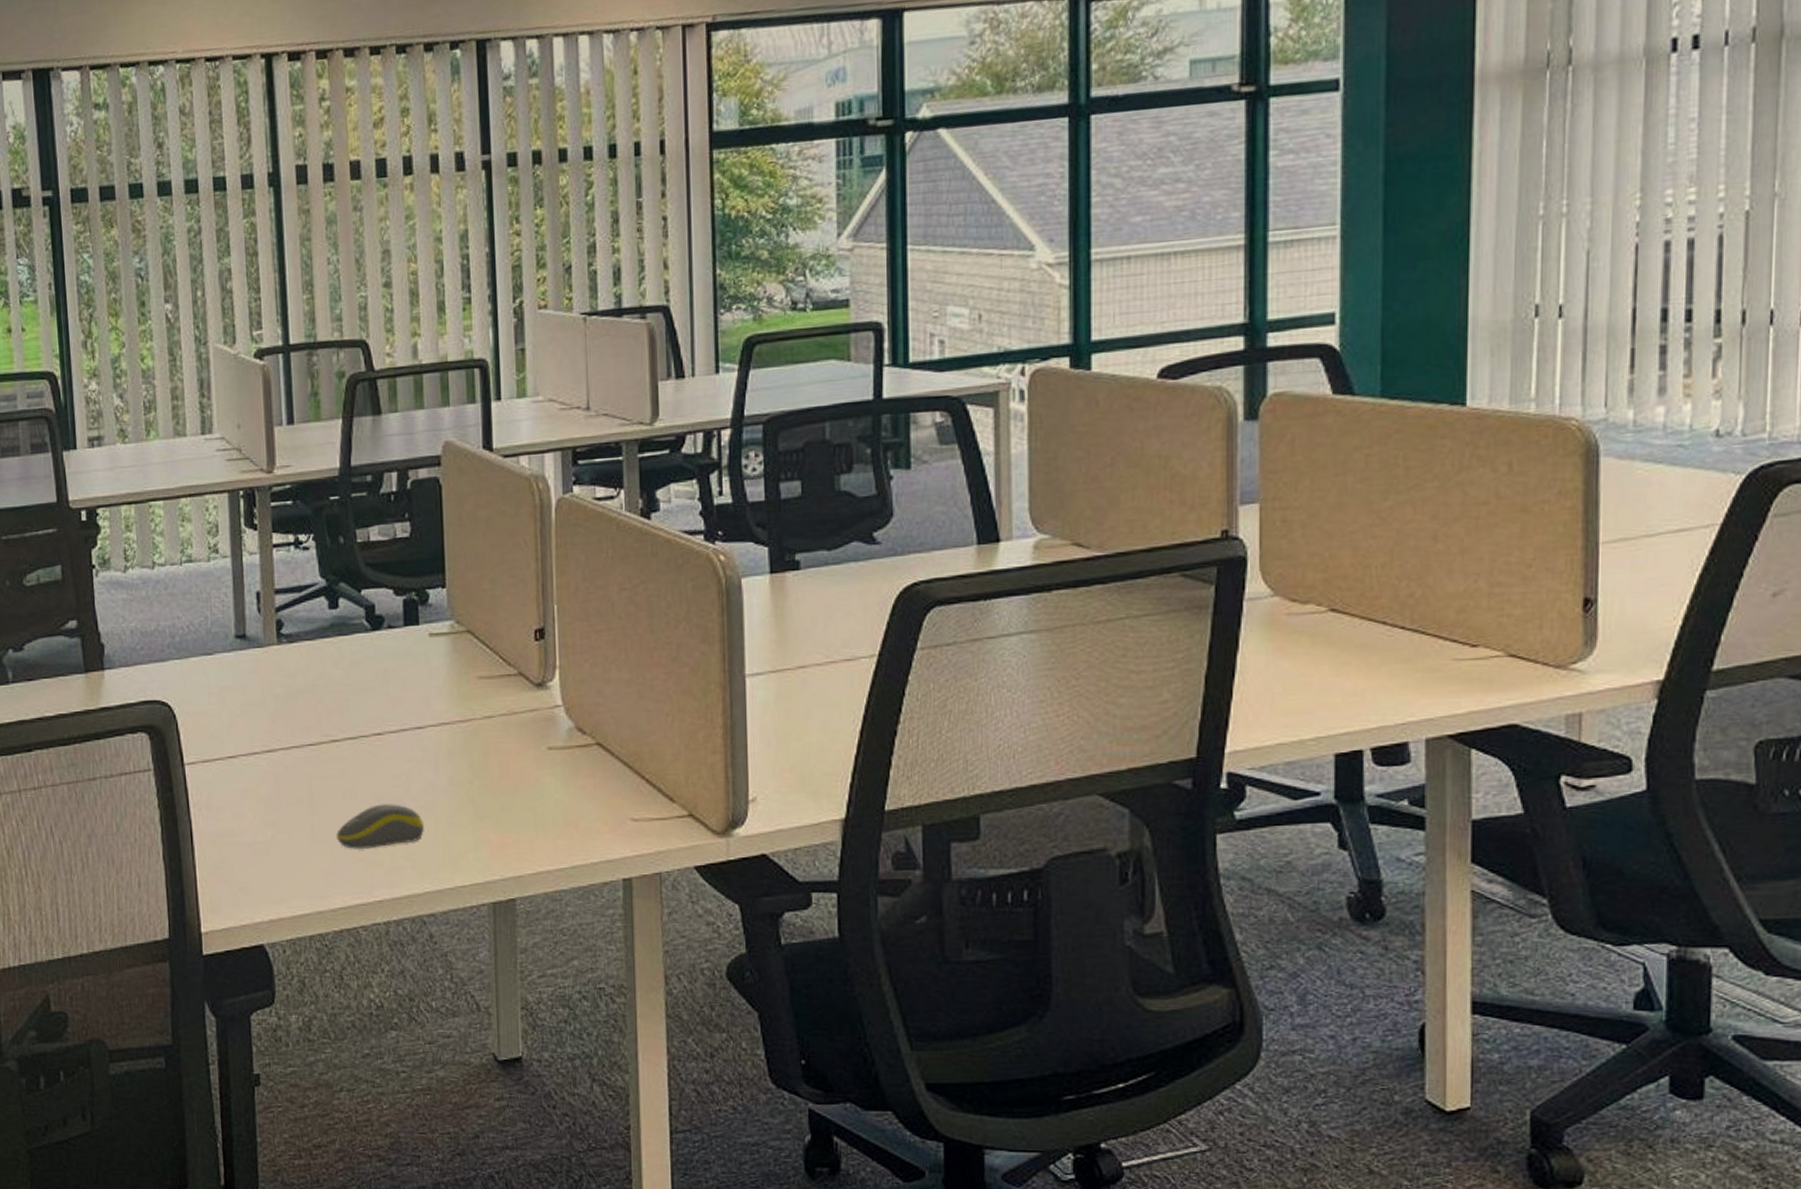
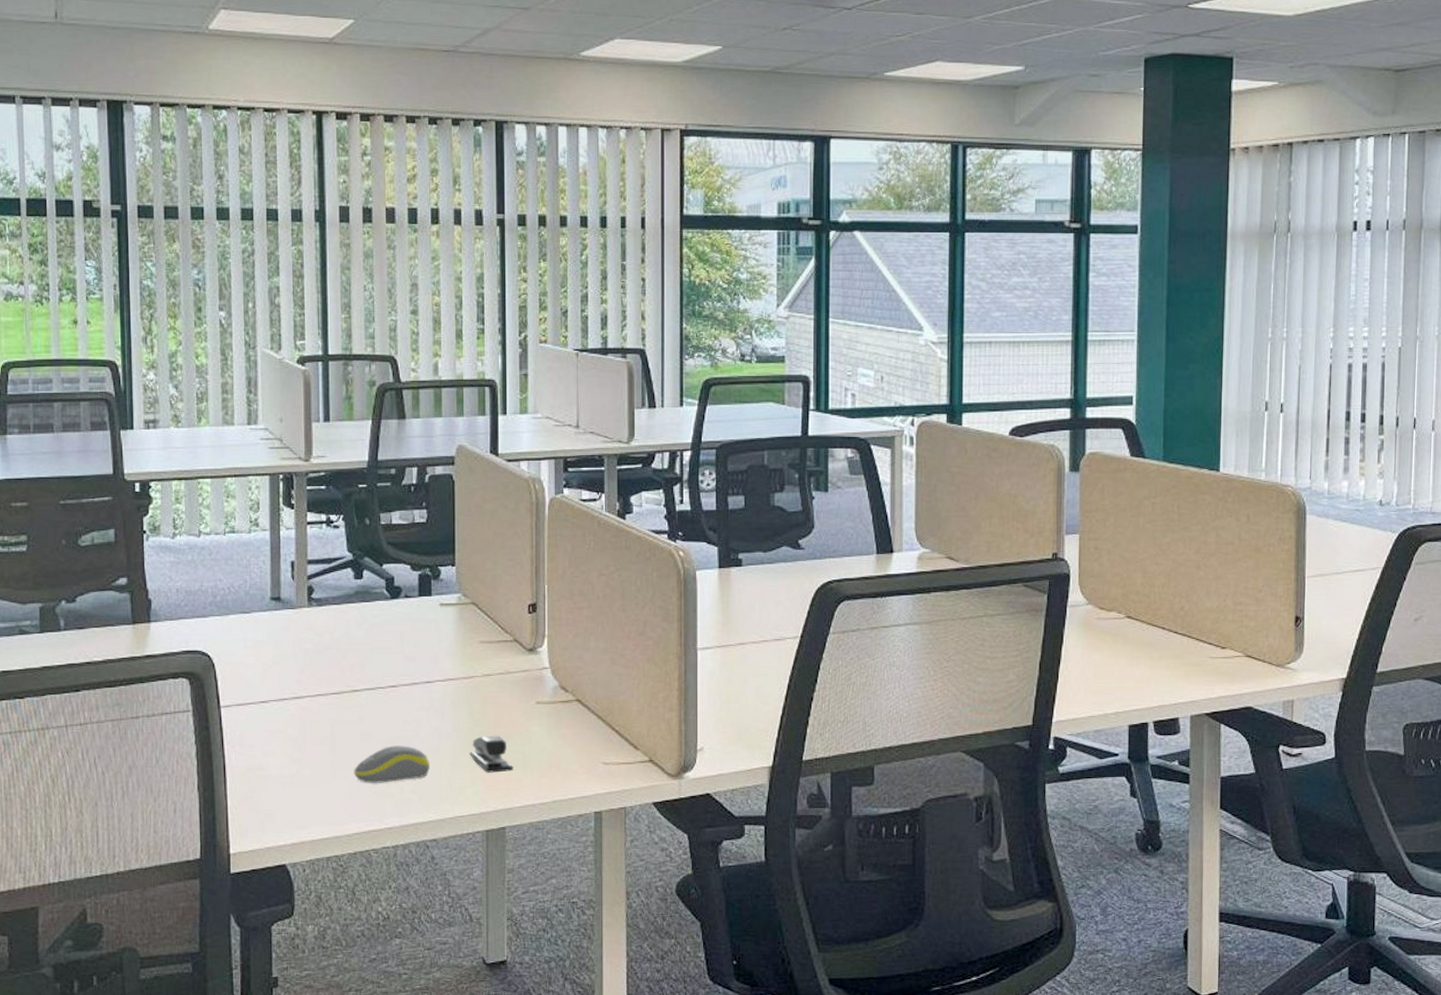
stapler: none [470,789,523,834] -> present [470,735,513,773]

